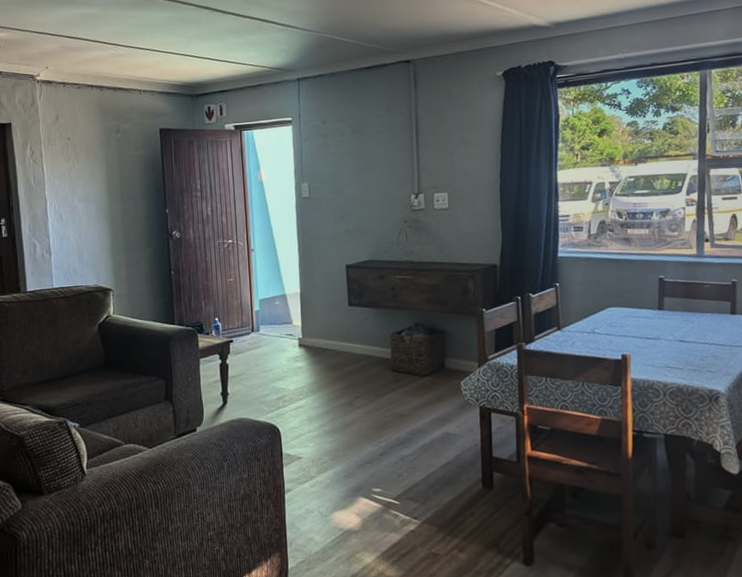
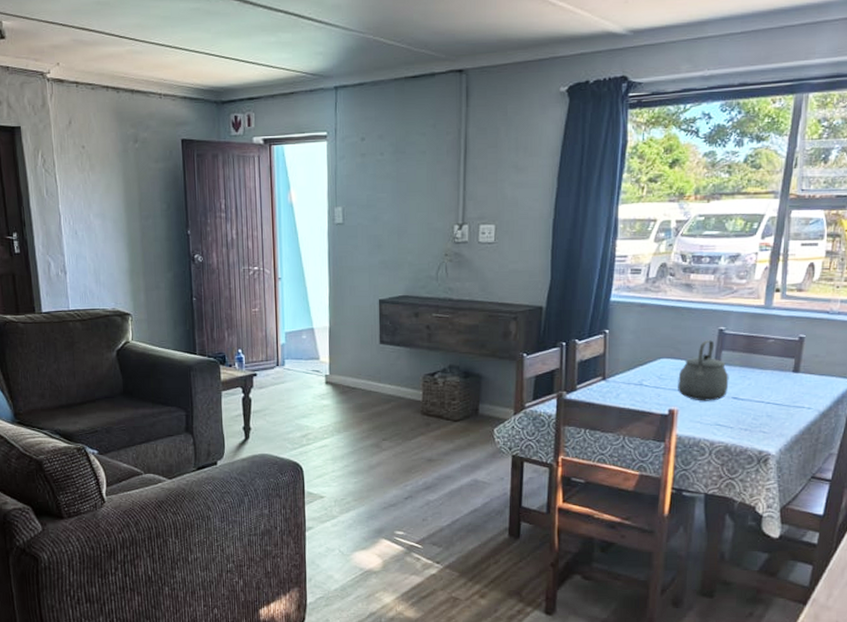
tea kettle: none [627,288,674,346] -> present [678,340,729,401]

